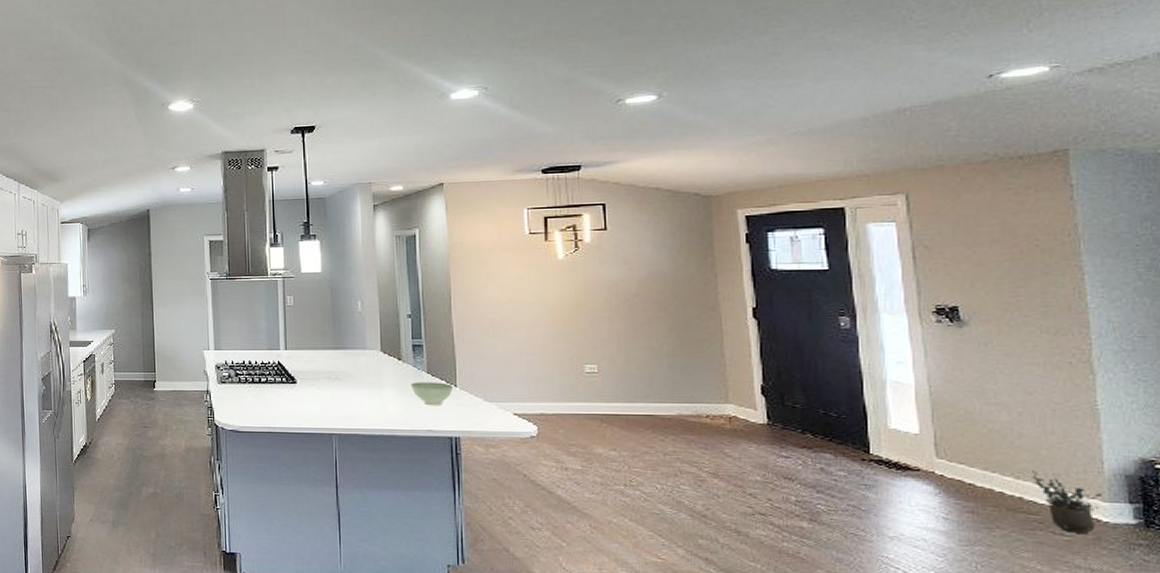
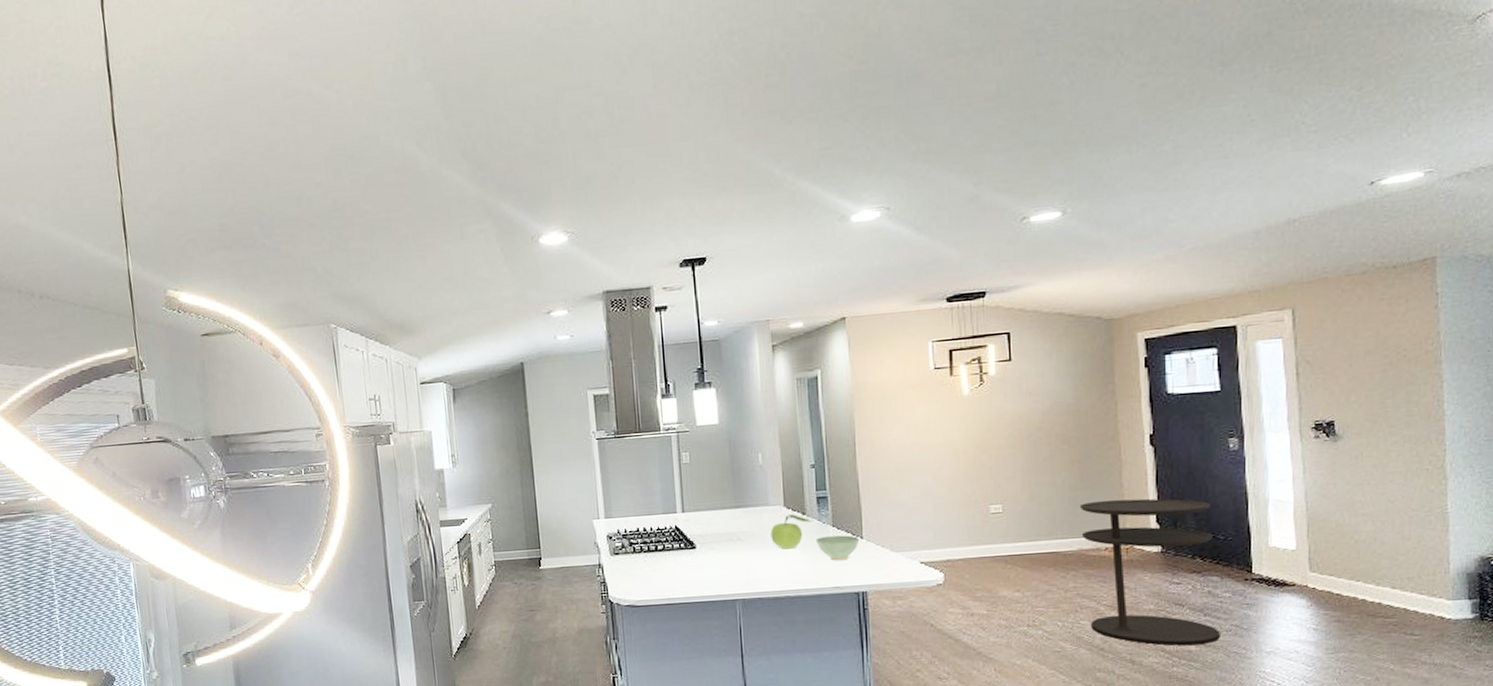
fruit: none [367,359,408,391] -> present [770,514,813,549]
side table: none [678,368,835,522] -> present [1079,498,1220,646]
potted plant: present [1032,470,1102,535] -> none [1390,575,1447,632]

